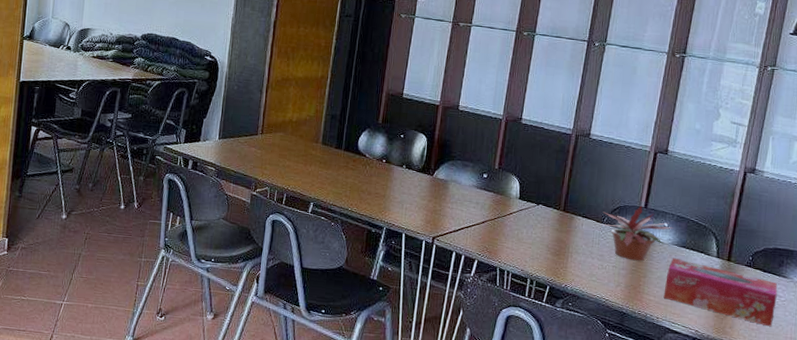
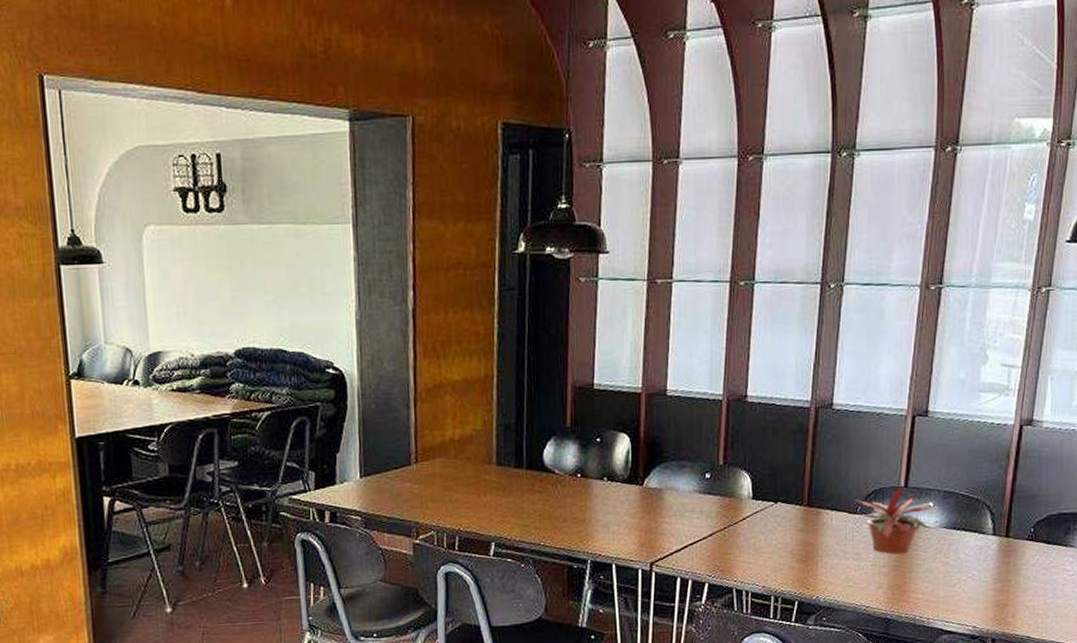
tissue box: present [663,257,778,327] -> none [933,543,1065,609]

